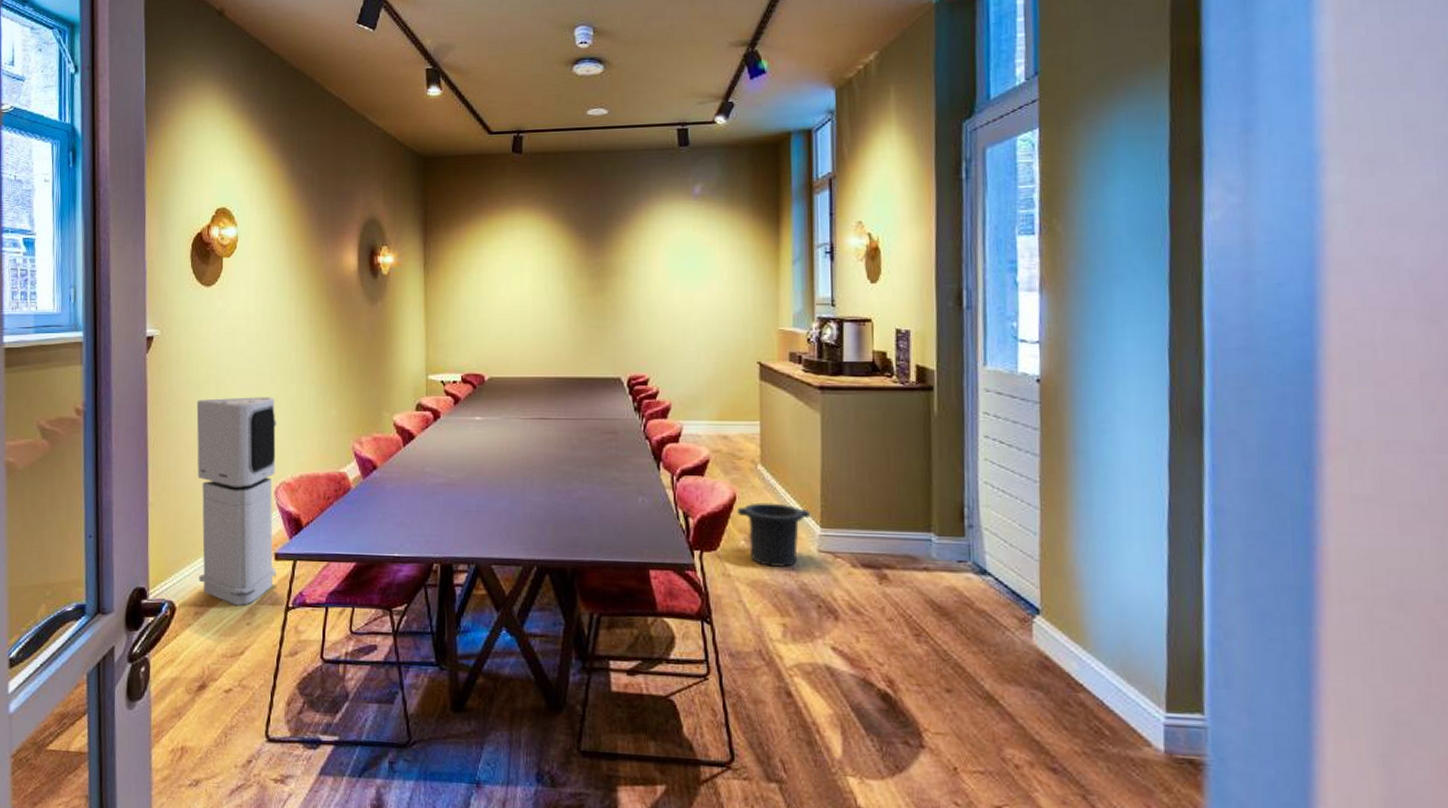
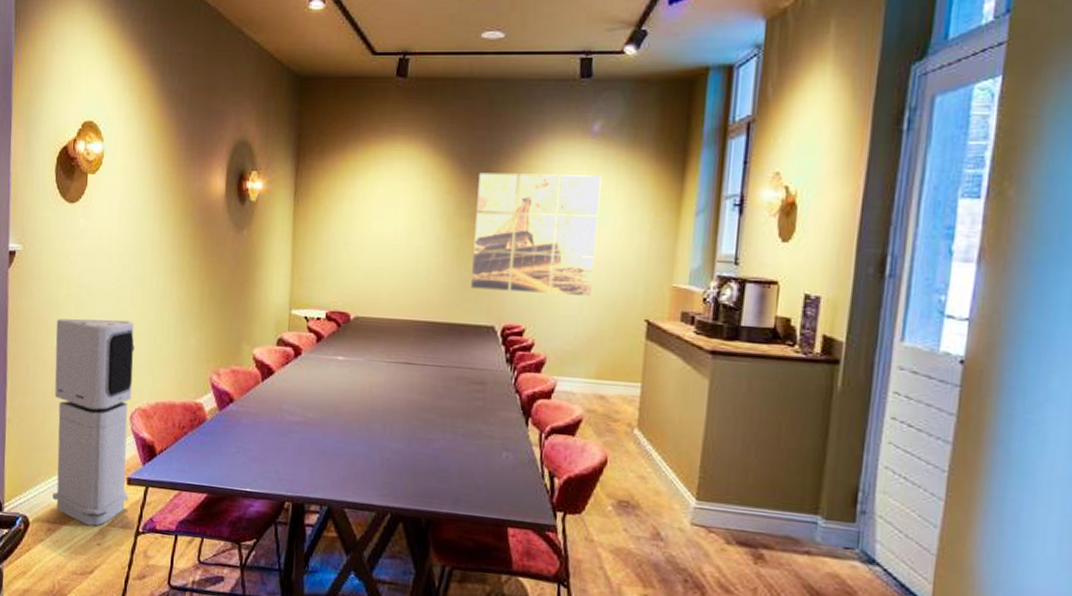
wall art: none [595,233,707,344] -> present [471,172,602,296]
trash can: present [736,502,810,567] -> none [606,468,686,538]

